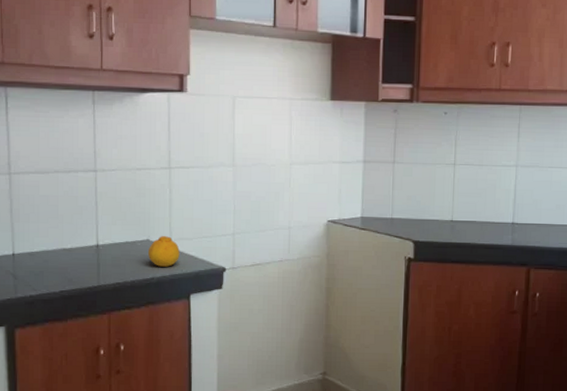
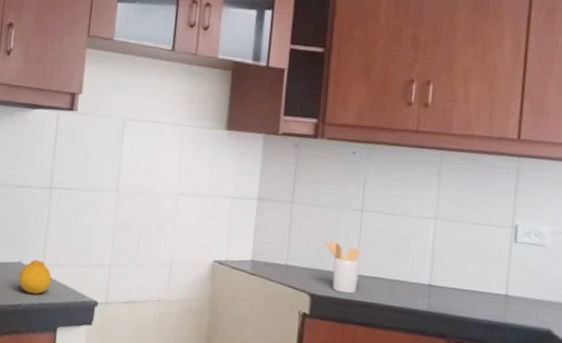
utensil holder: none [423,194,456,238] -> present [324,241,361,294]

